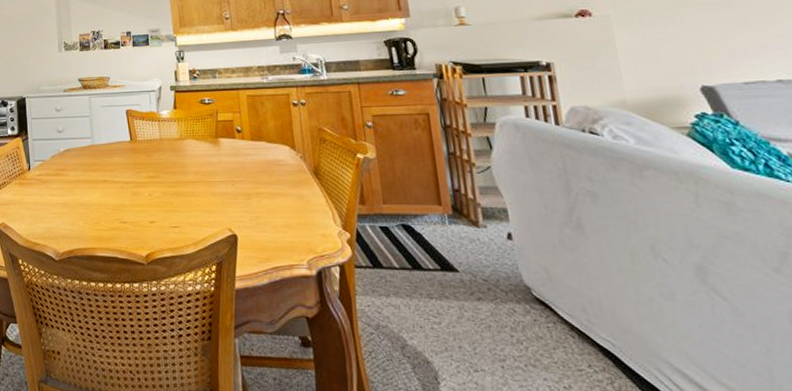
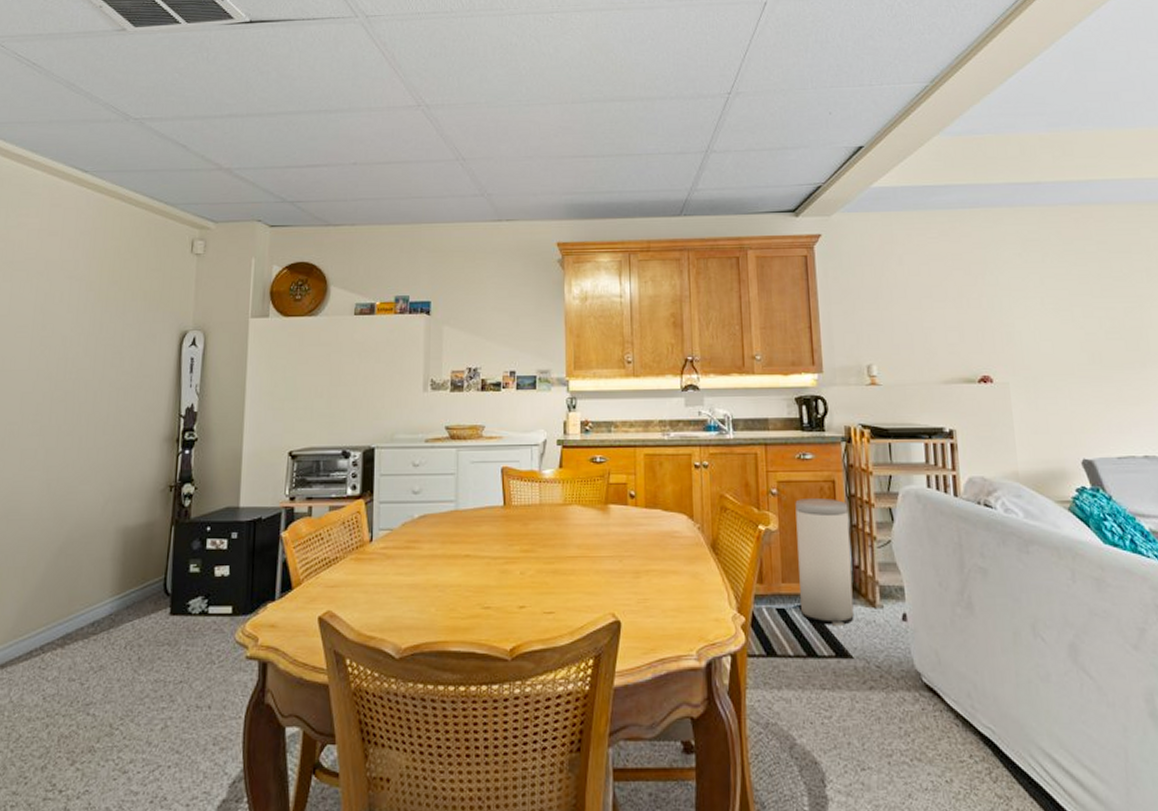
pedal bin: none [391,129,457,244] -> present [795,498,854,627]

